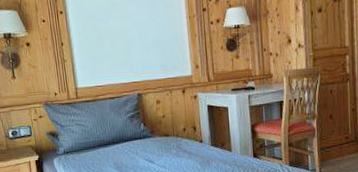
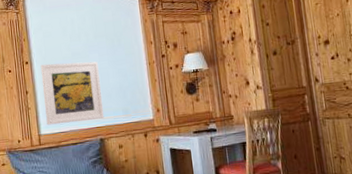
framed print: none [75,13,142,79] -> present [40,61,105,126]

